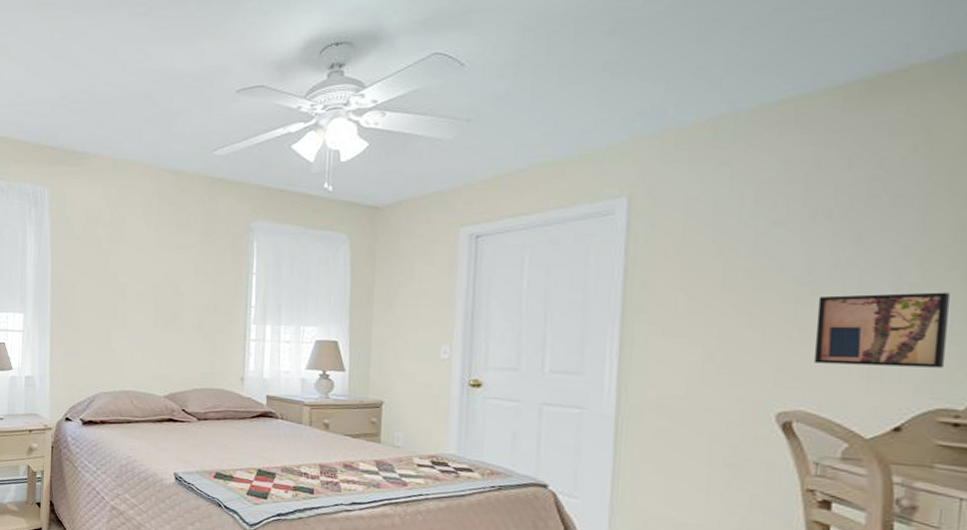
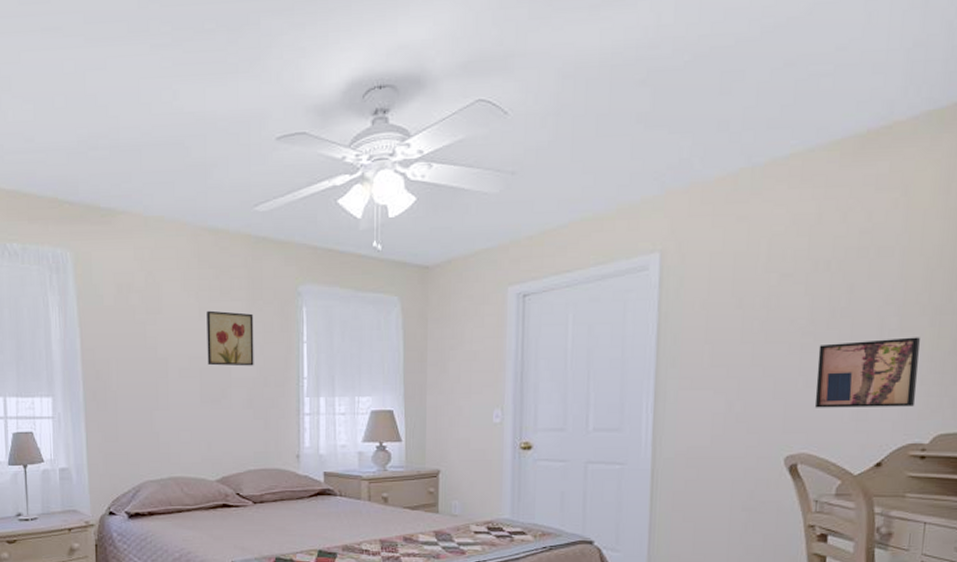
wall art: none [162,242,207,294] -> present [207,310,254,367]

